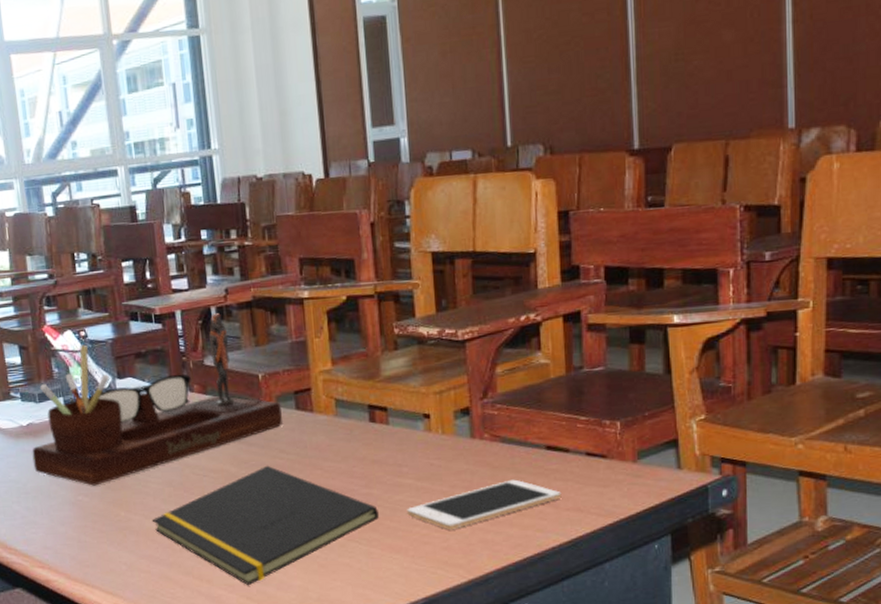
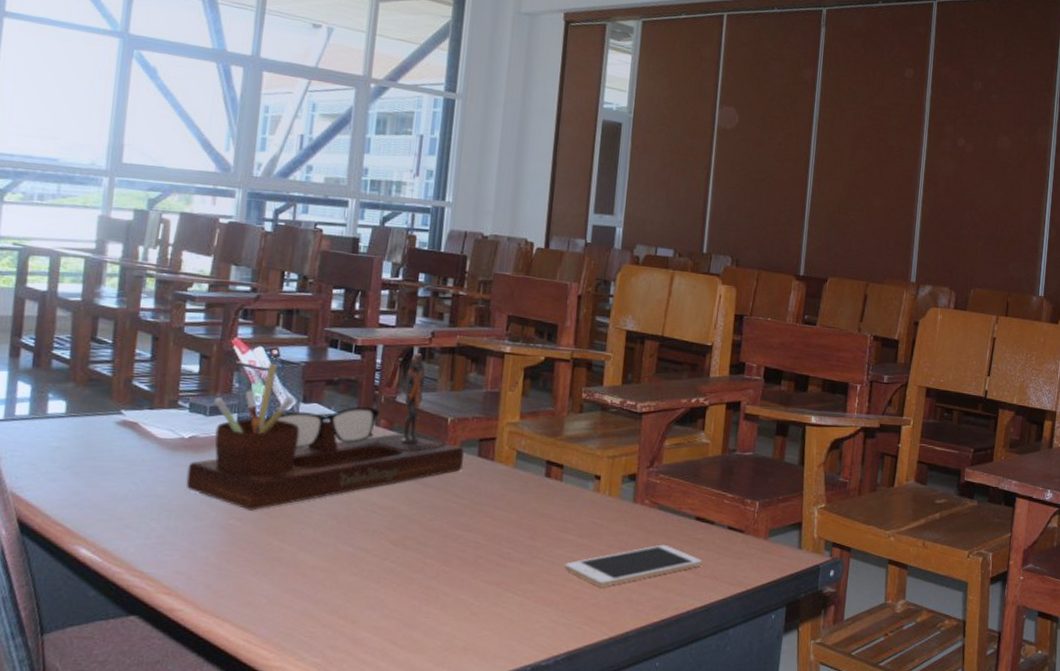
notepad: present [152,465,380,586] -> none [306,507,539,630]

